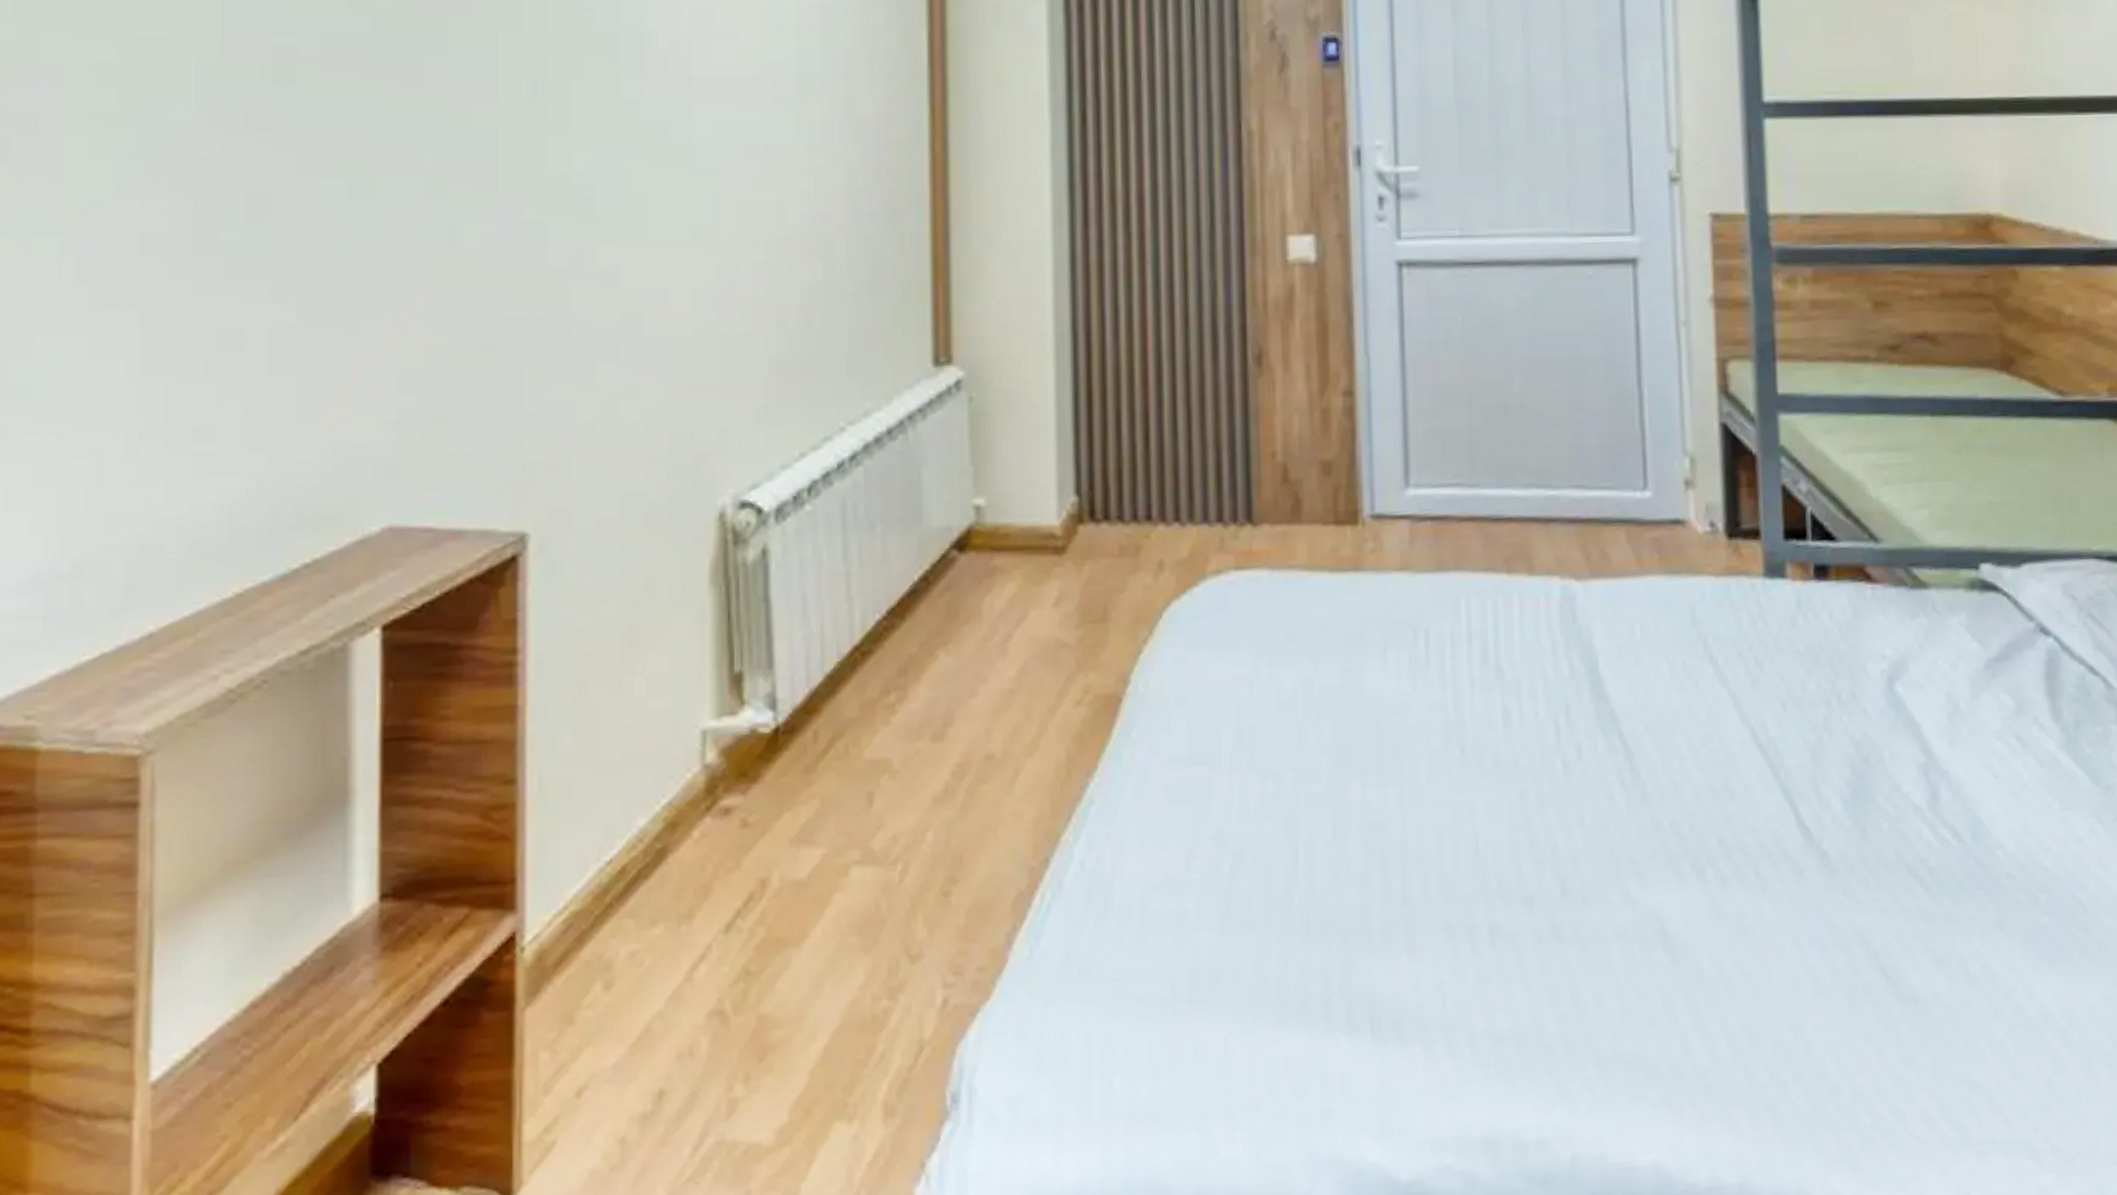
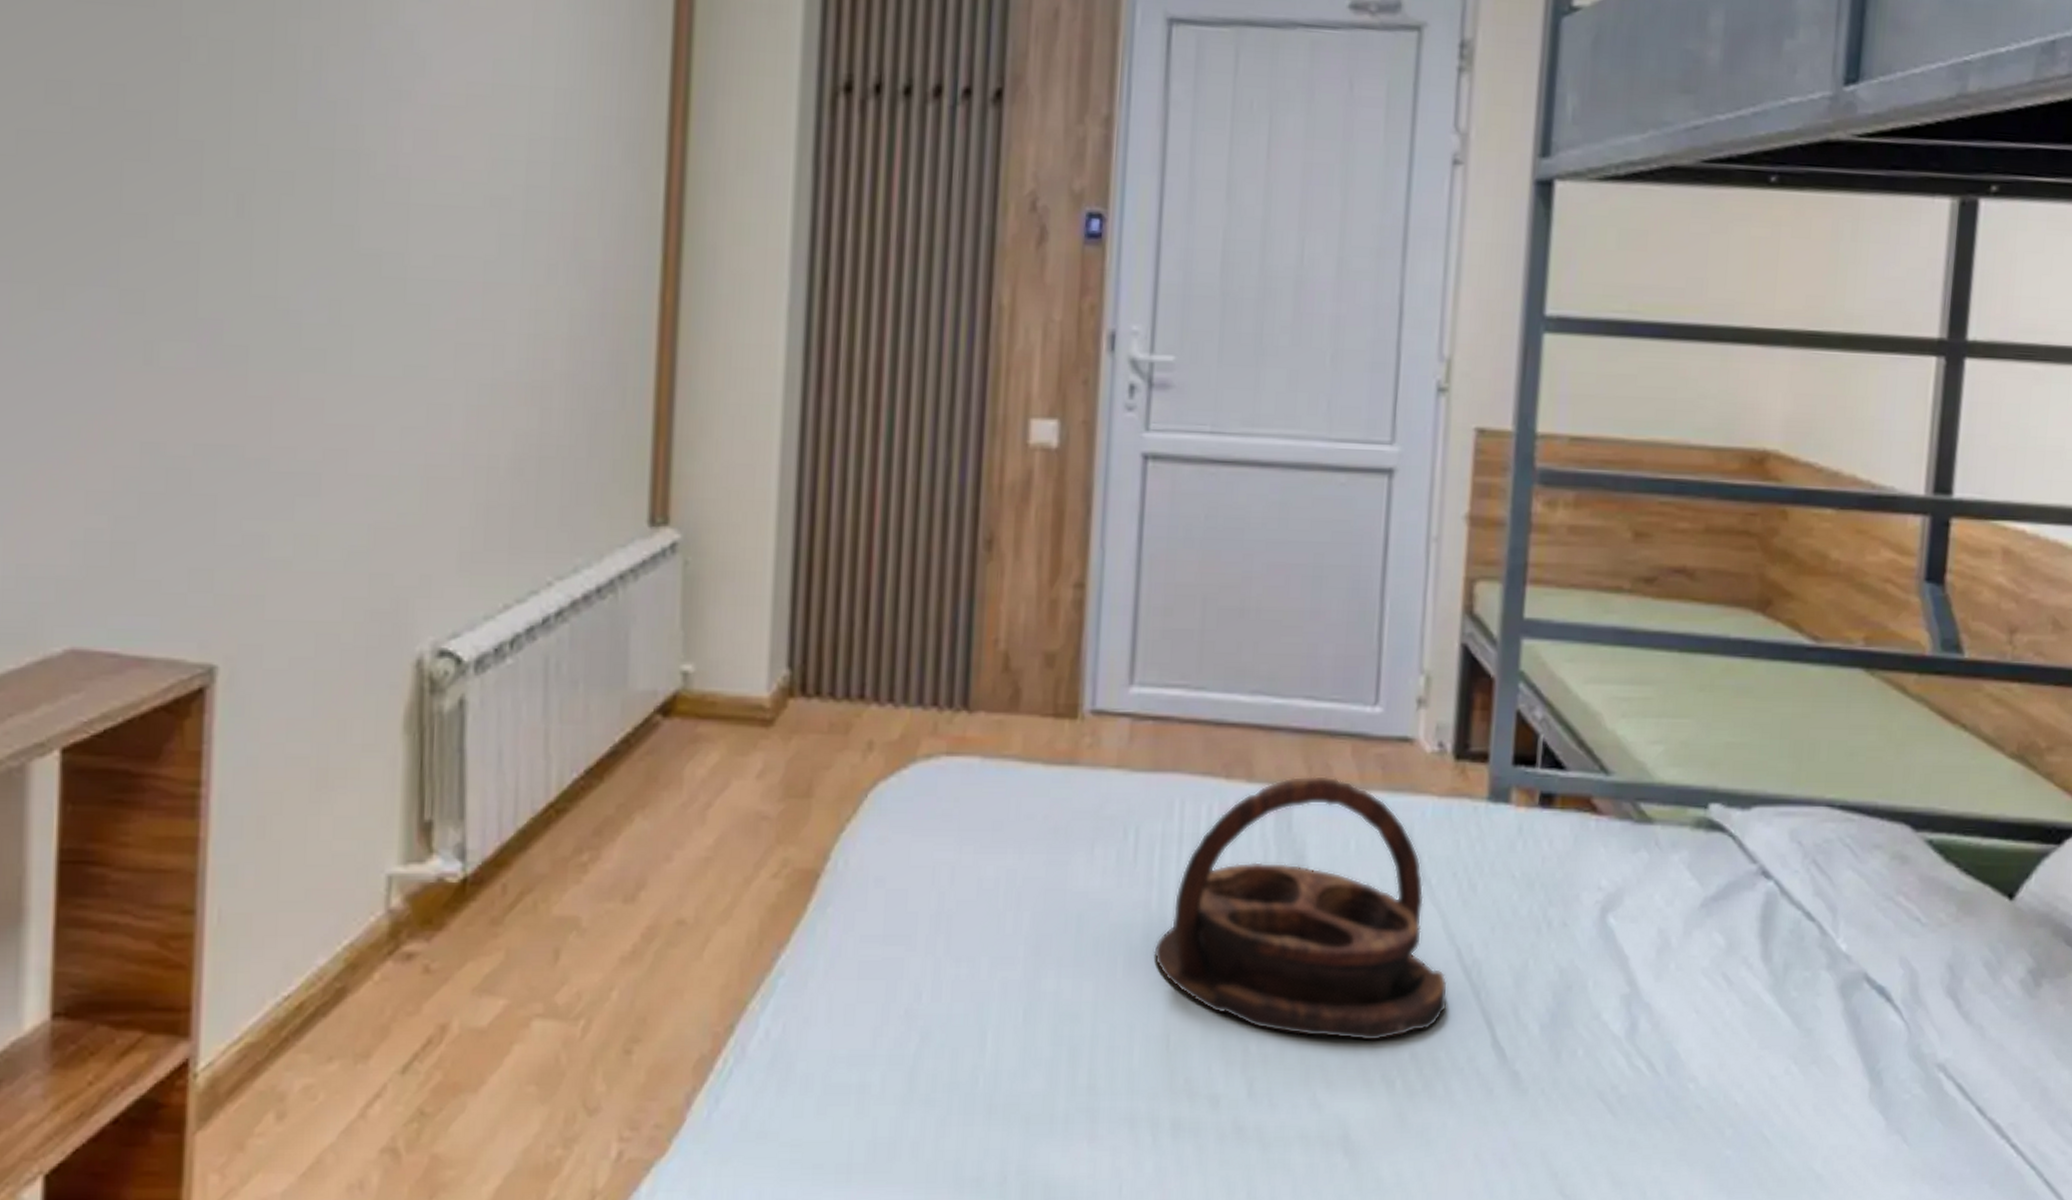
serving tray: none [1454,564,1748,831] -> present [1154,776,1448,1042]

